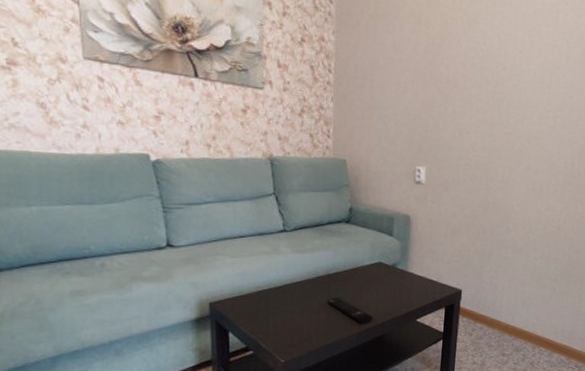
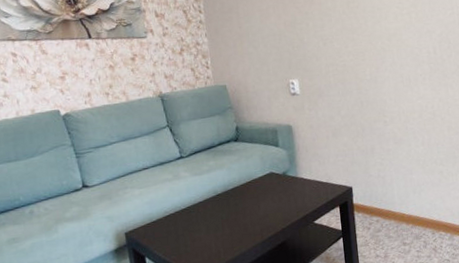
remote control: present [326,296,373,323] -> none [228,210,273,232]

